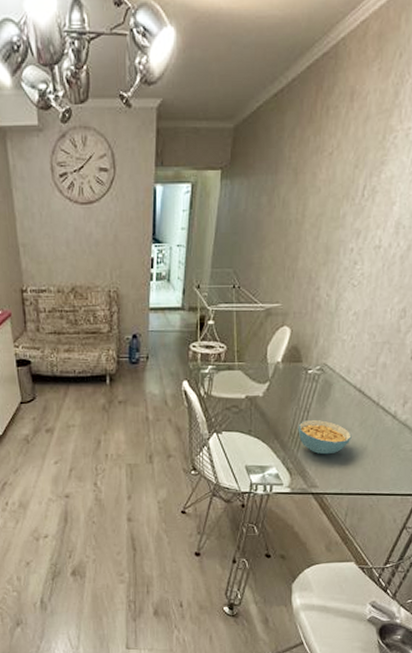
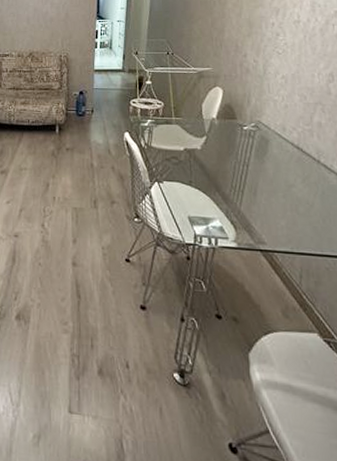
cereal bowl: present [298,419,352,455] -> none [238,173,296,210]

